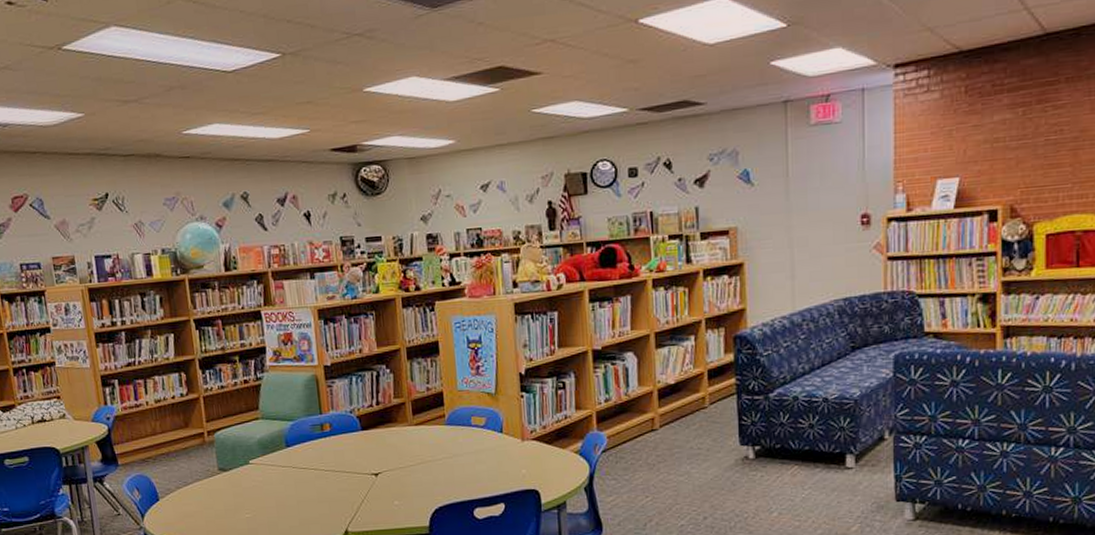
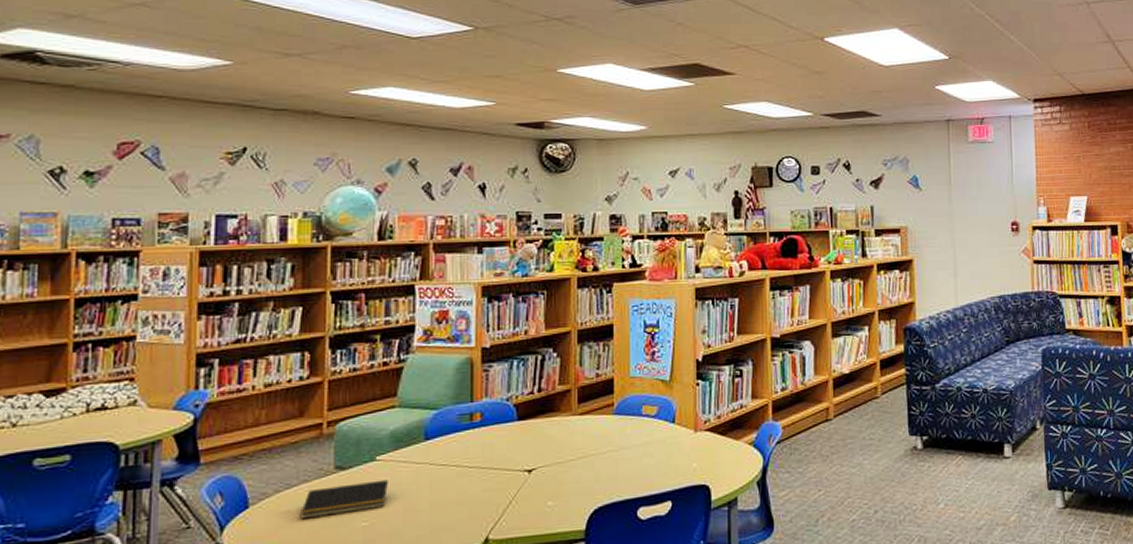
notepad: none [198,480,262,511] -> present [300,479,388,519]

